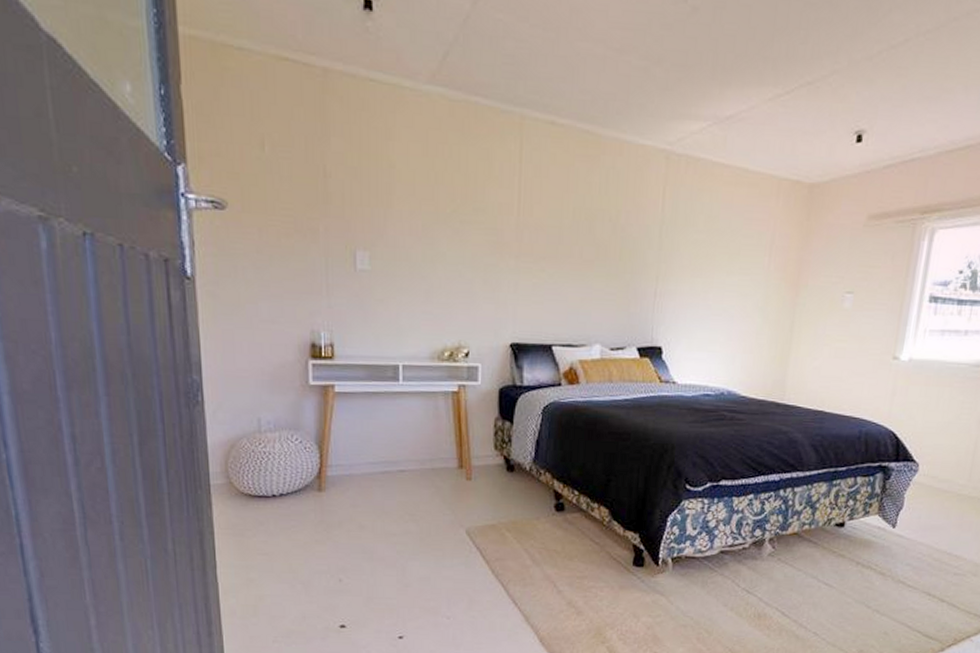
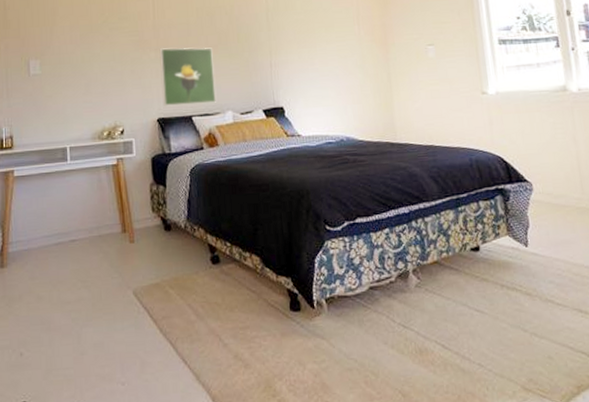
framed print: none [518,256,587,332] -> present [159,47,216,106]

